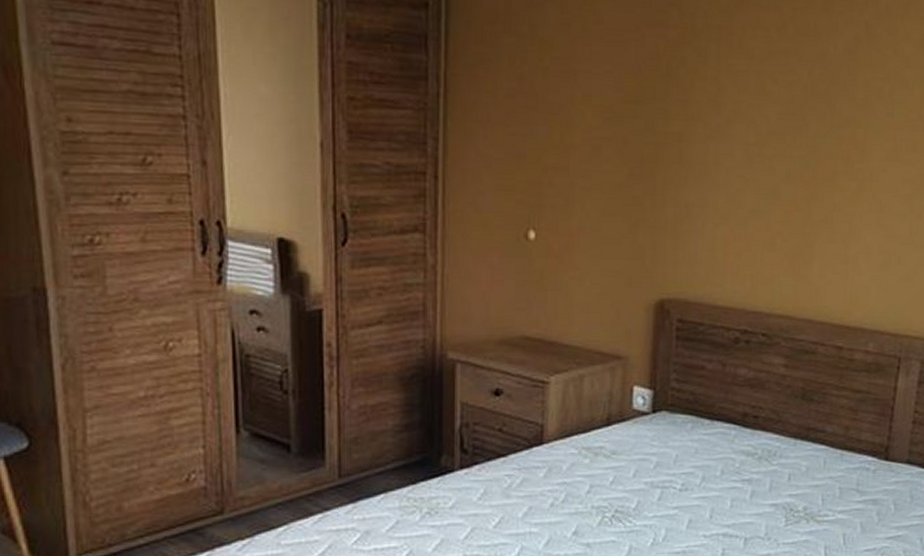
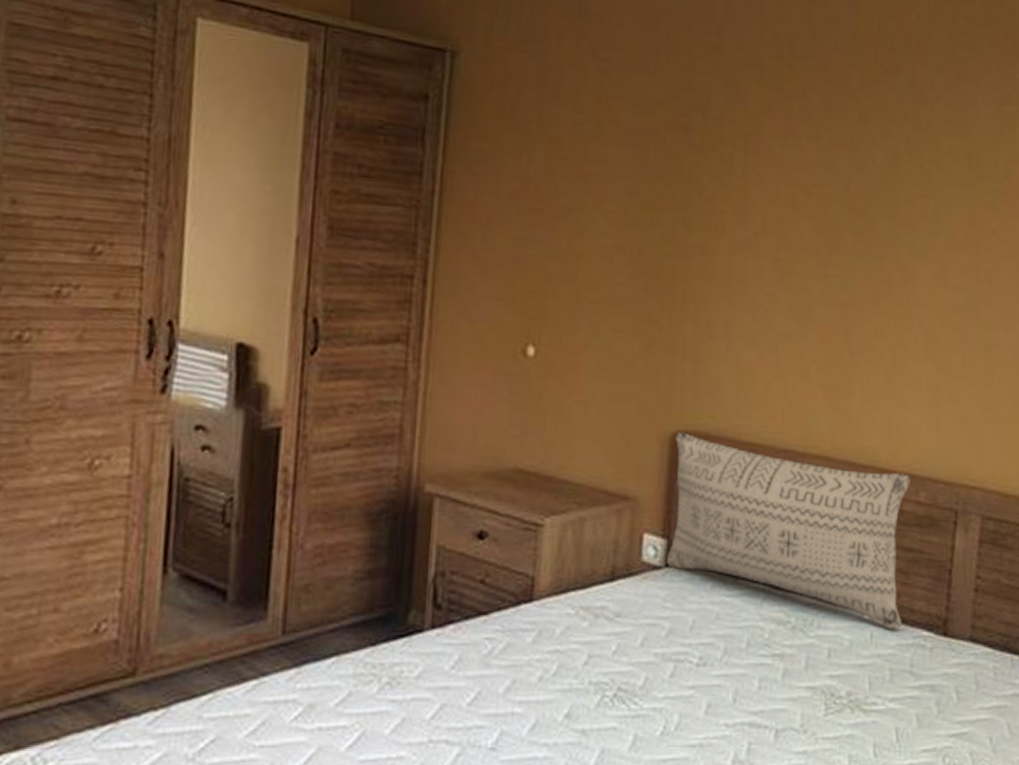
pillow: none [653,300,861,456] -> present [666,432,910,629]

